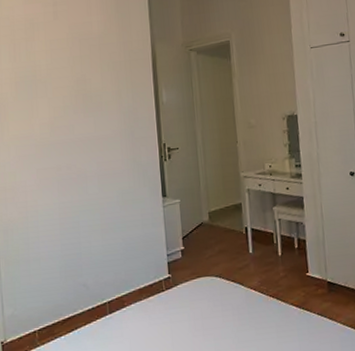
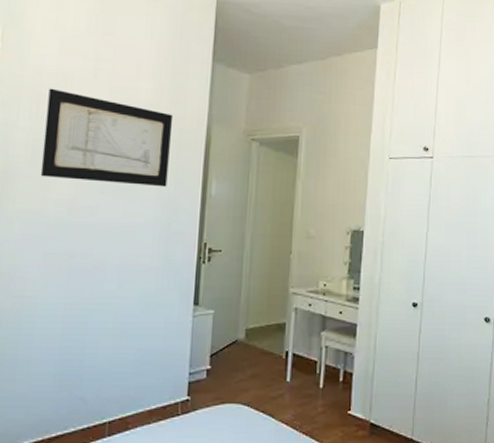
wall art: none [21,33,126,107] -> present [40,88,174,187]

